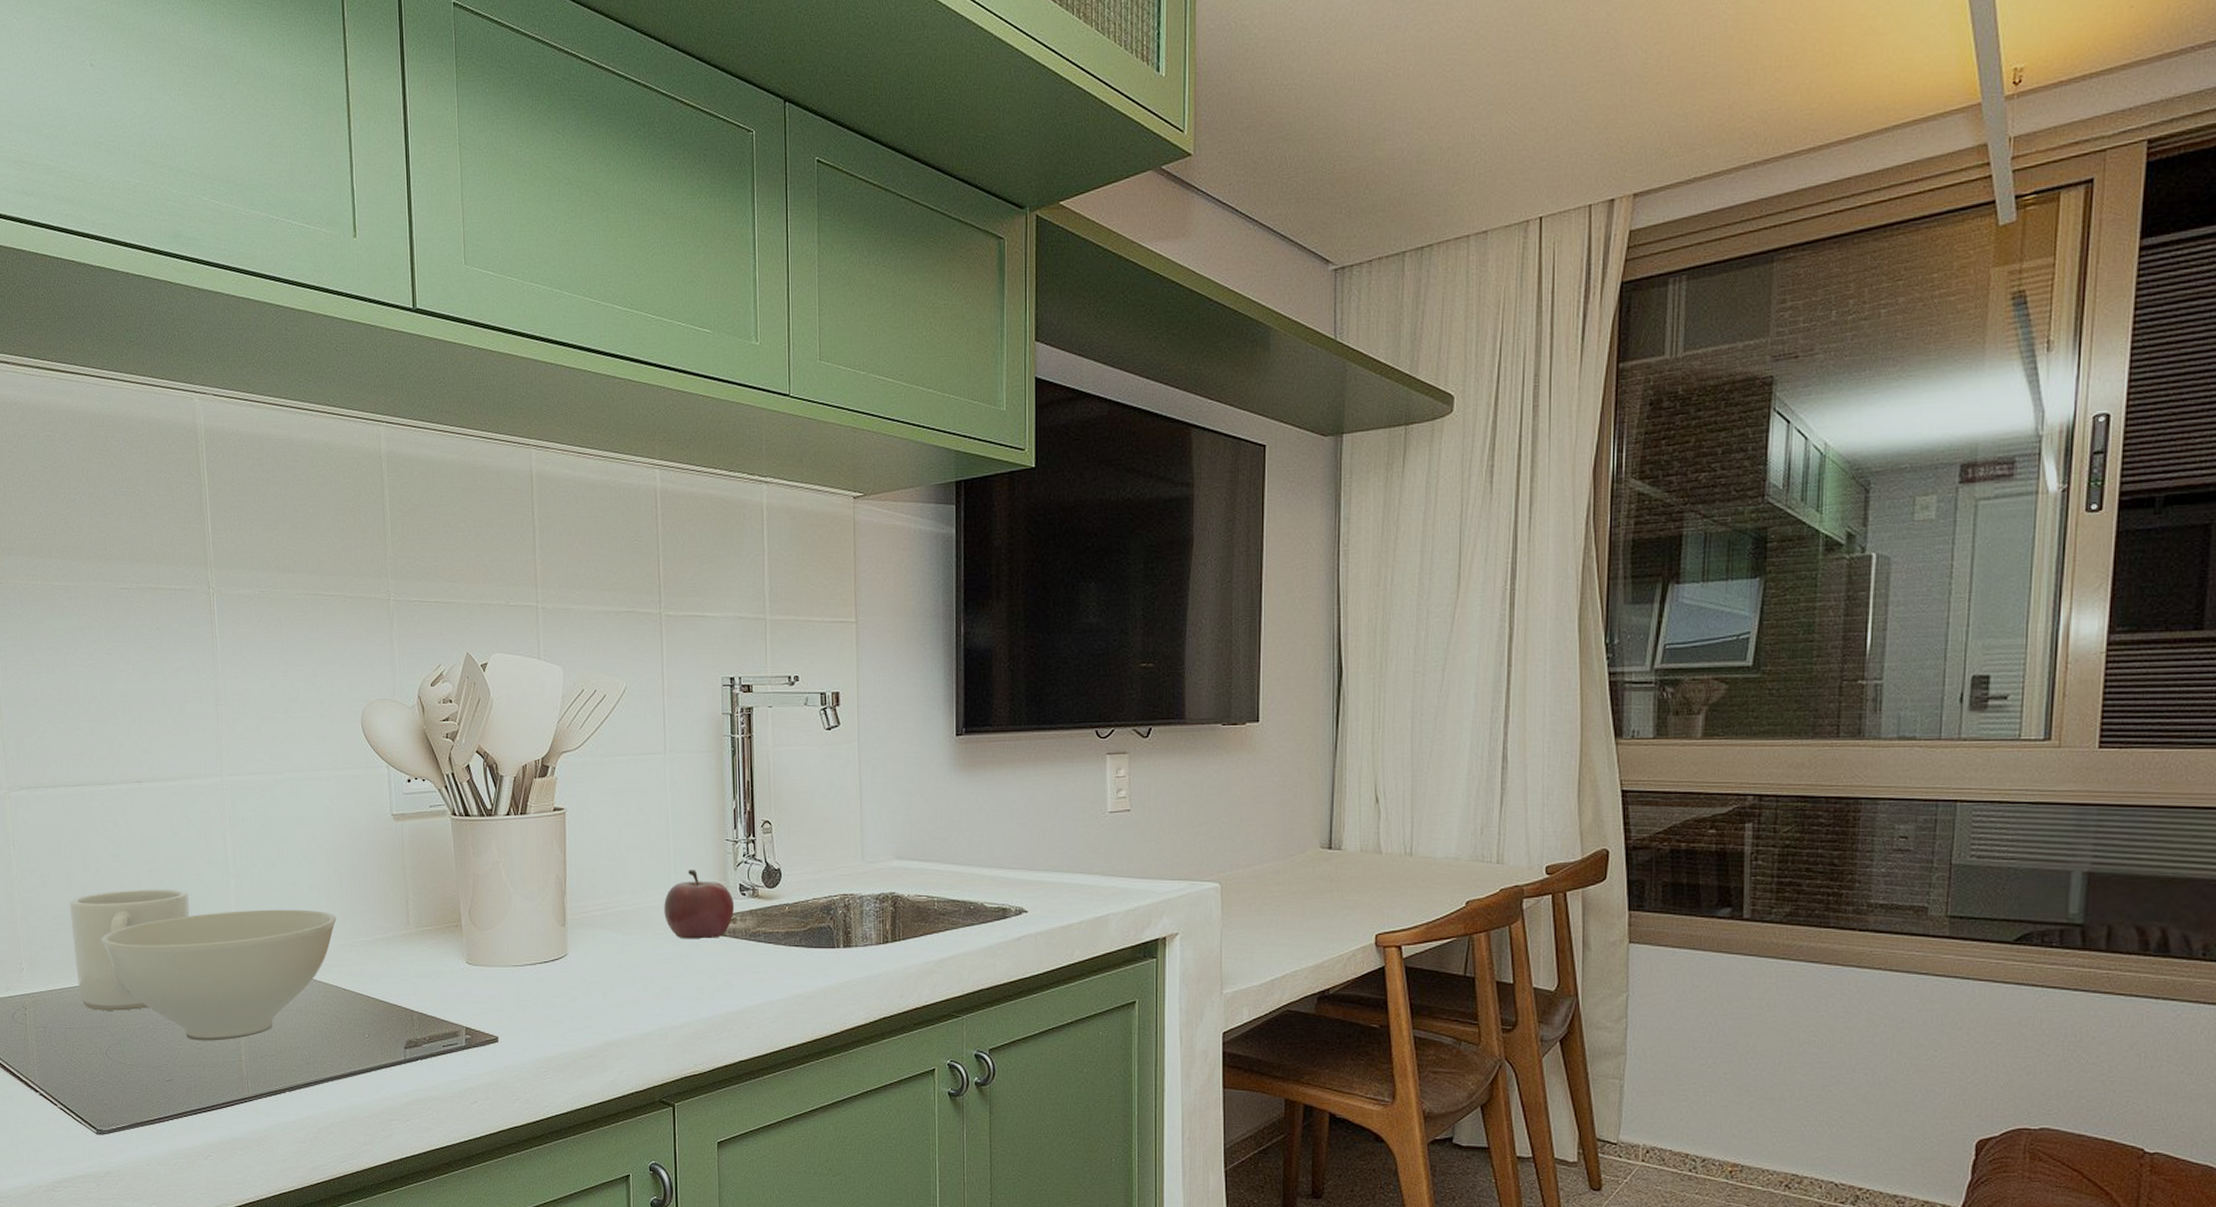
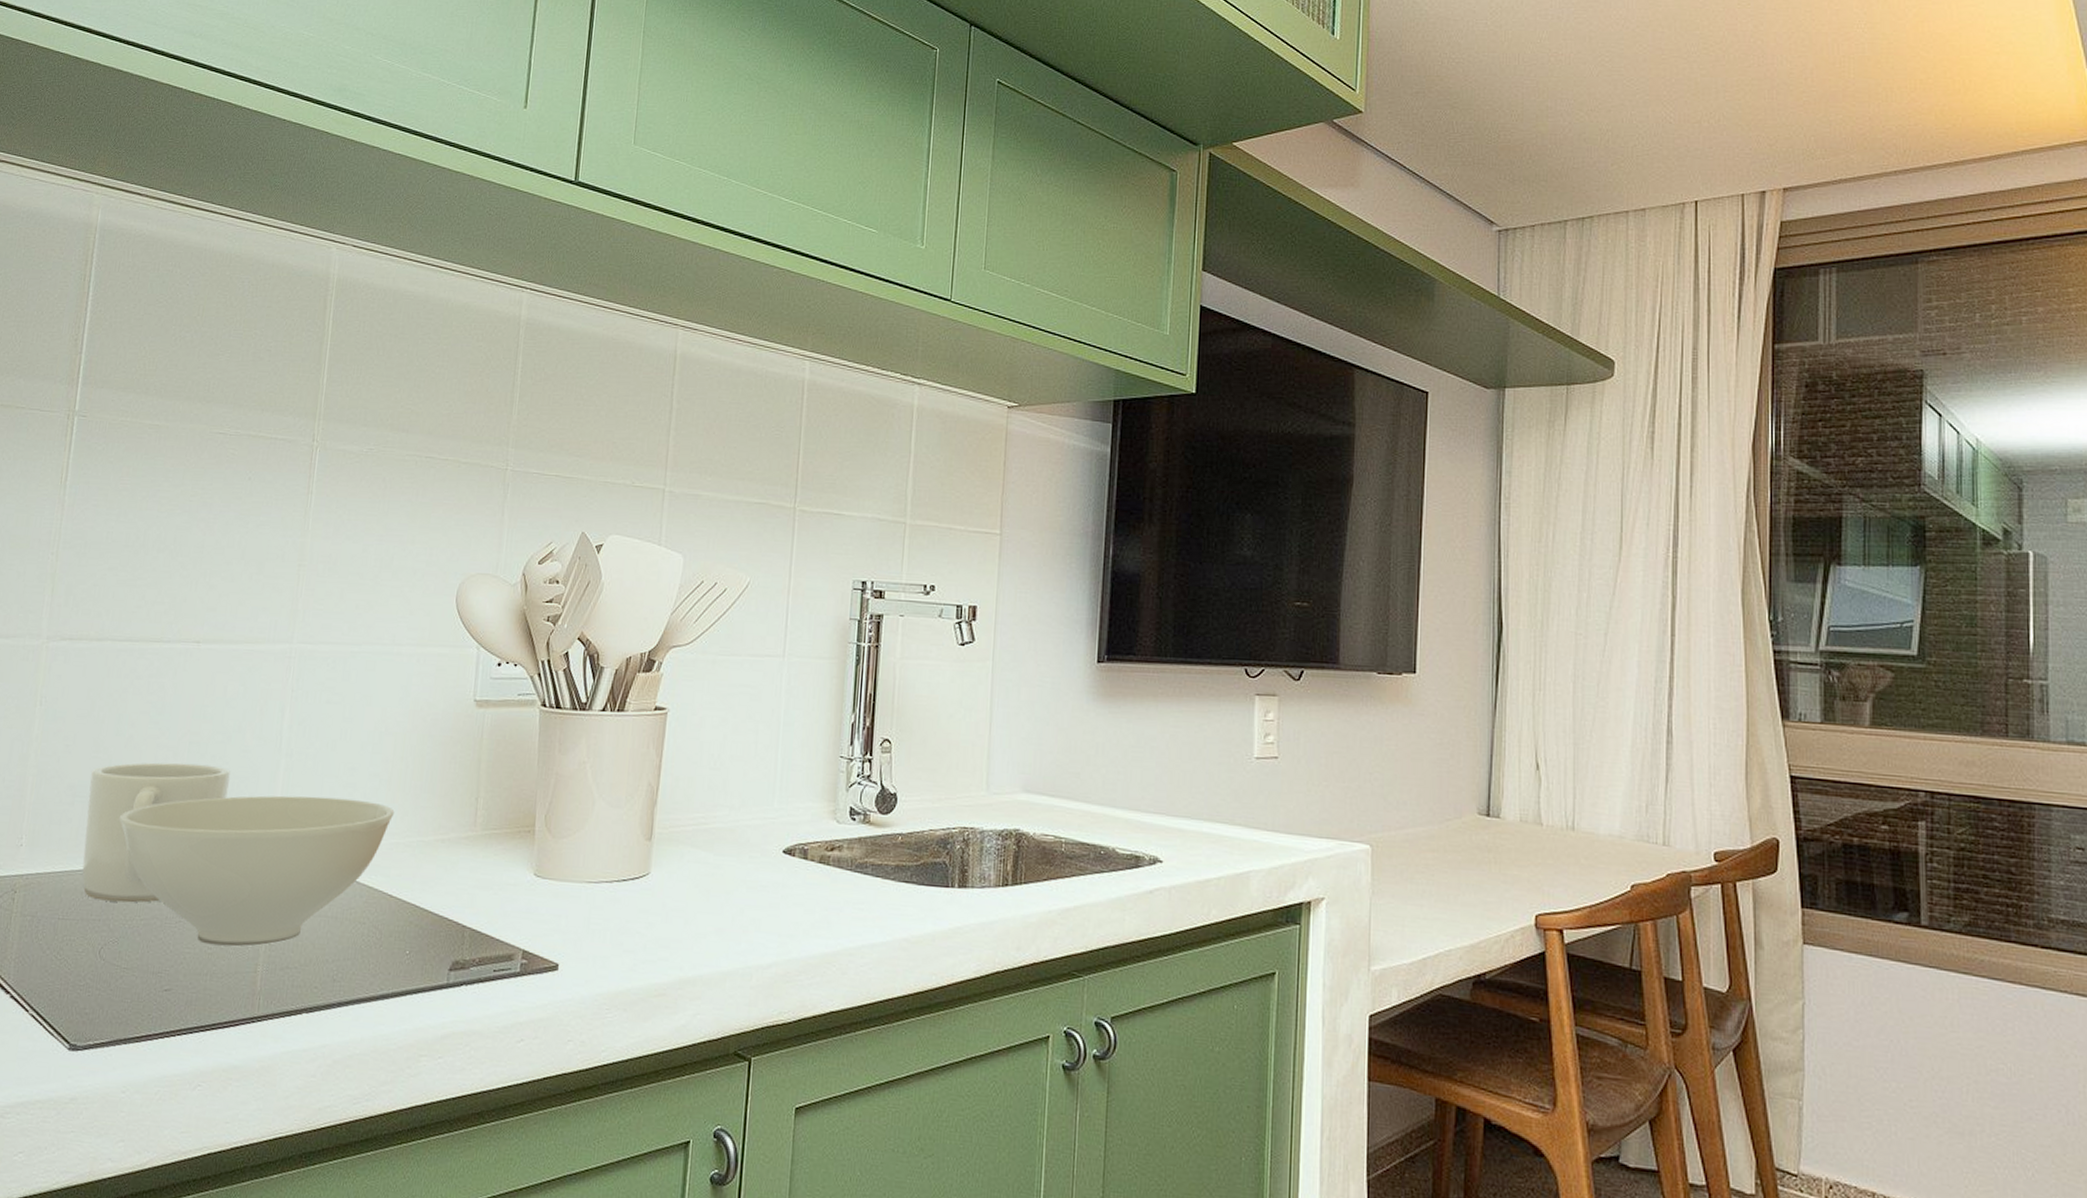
fruit: present [664,870,735,939] -> none [763,787,843,867]

